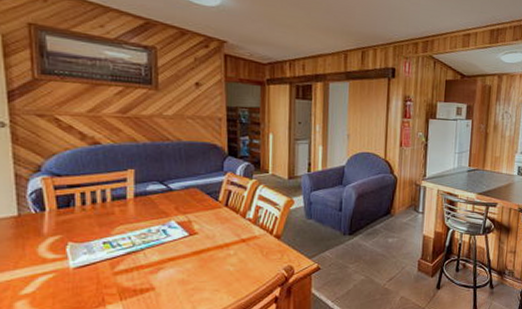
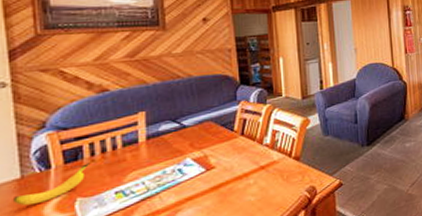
banana: none [10,211,82,243] -> present [12,163,91,206]

